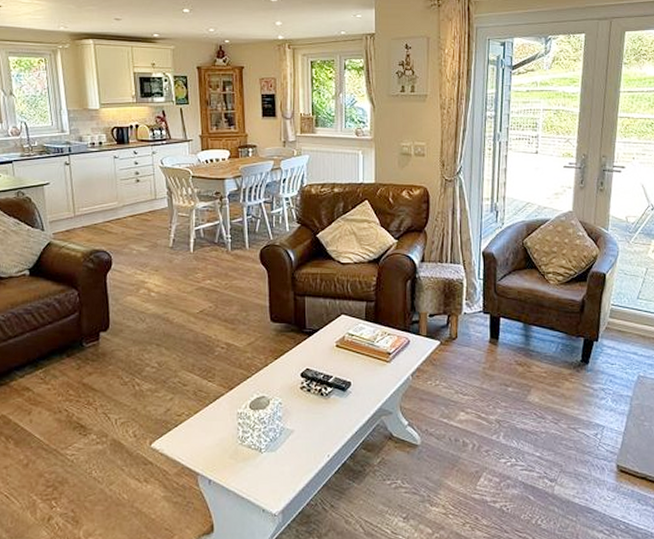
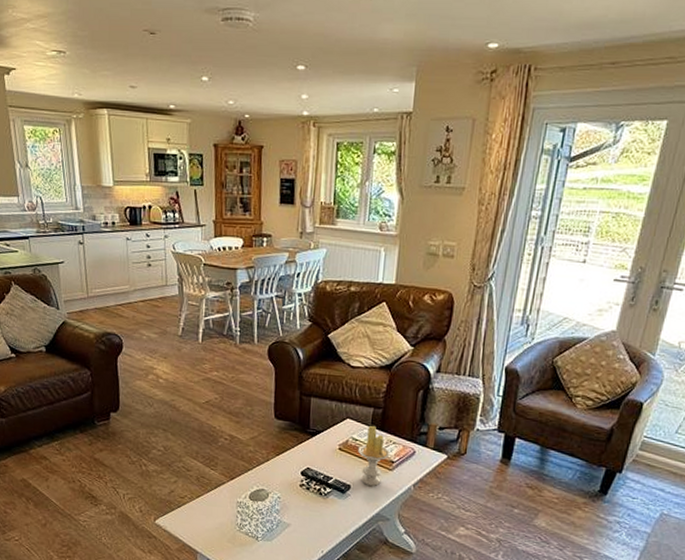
candle: none [355,319,386,380] -> present [358,425,390,486]

